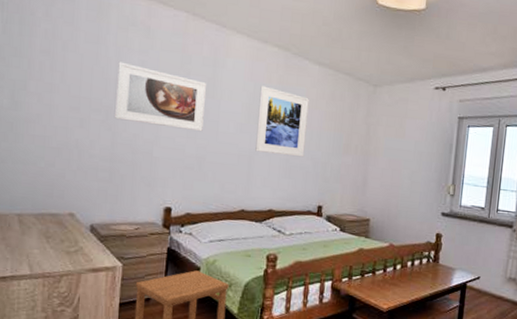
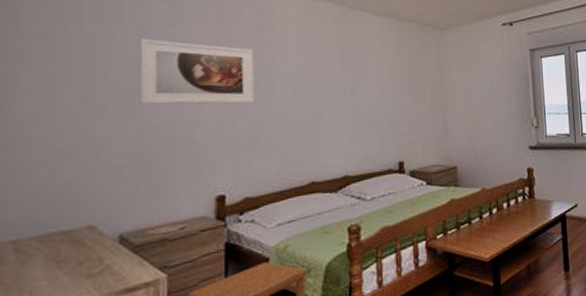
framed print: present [255,85,309,157] -> none [317,44,376,116]

